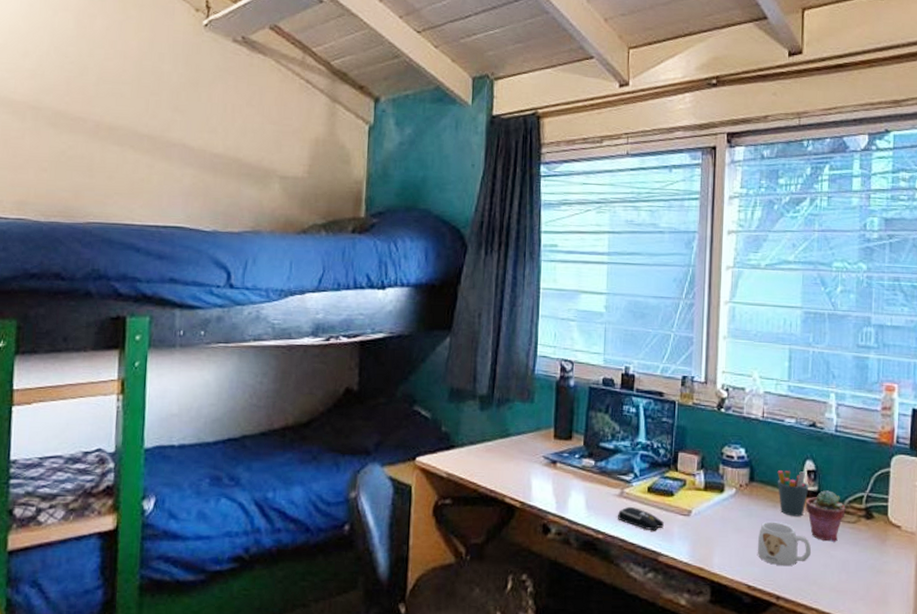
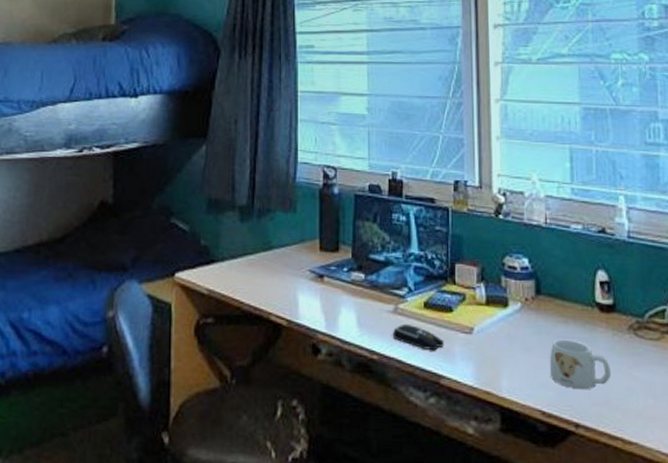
pen holder: present [777,470,809,517] -> none [566,282,603,333]
potted succulent: present [805,490,846,542] -> none [600,303,647,362]

